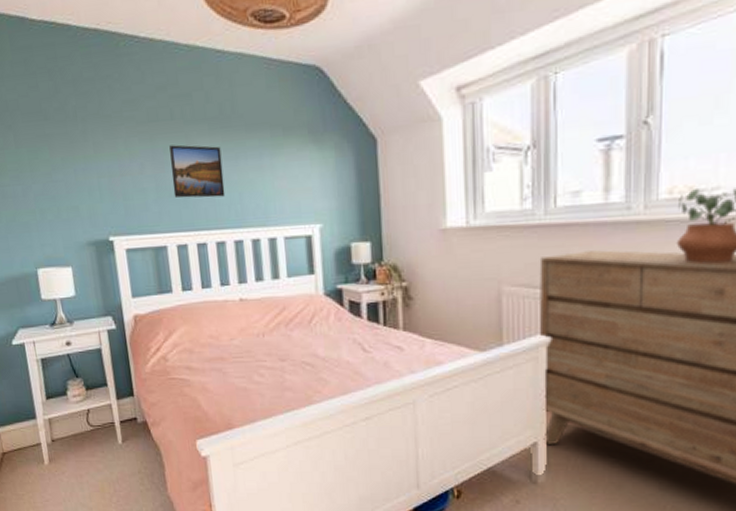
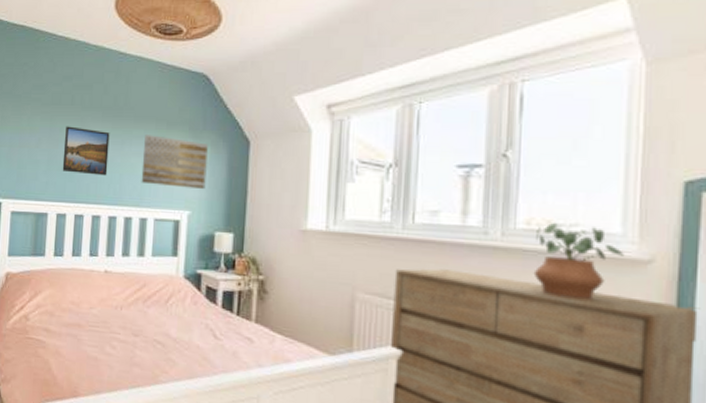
wall art: none [260,144,335,201] -> present [141,135,208,189]

